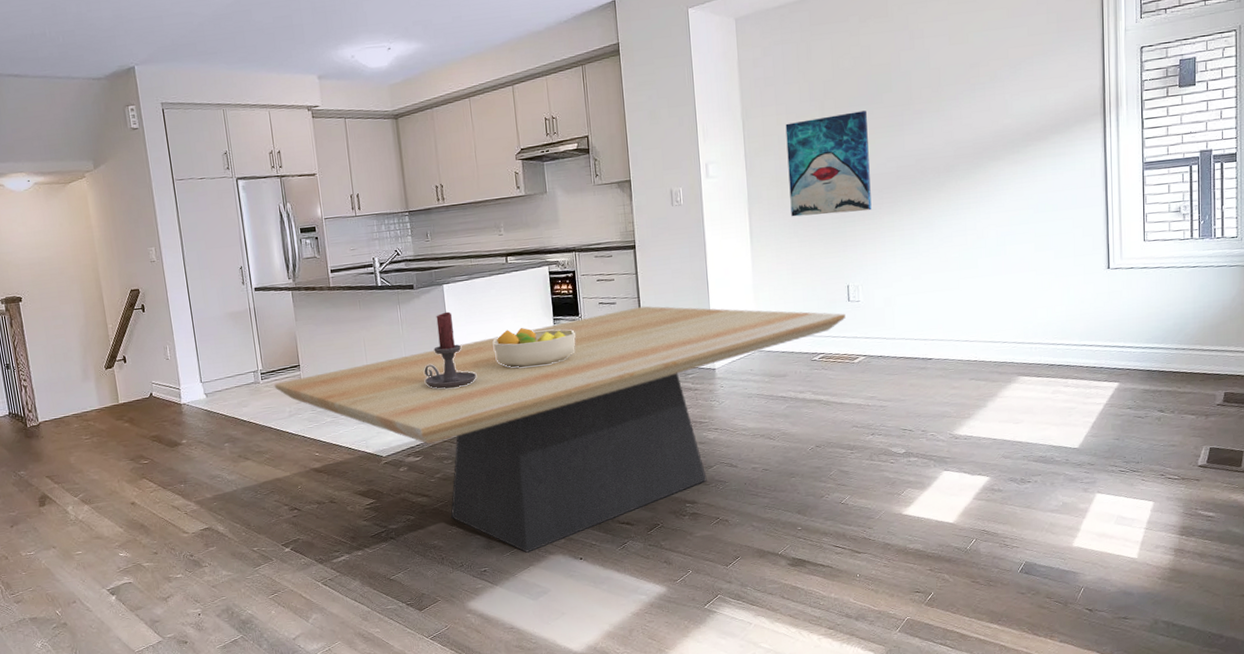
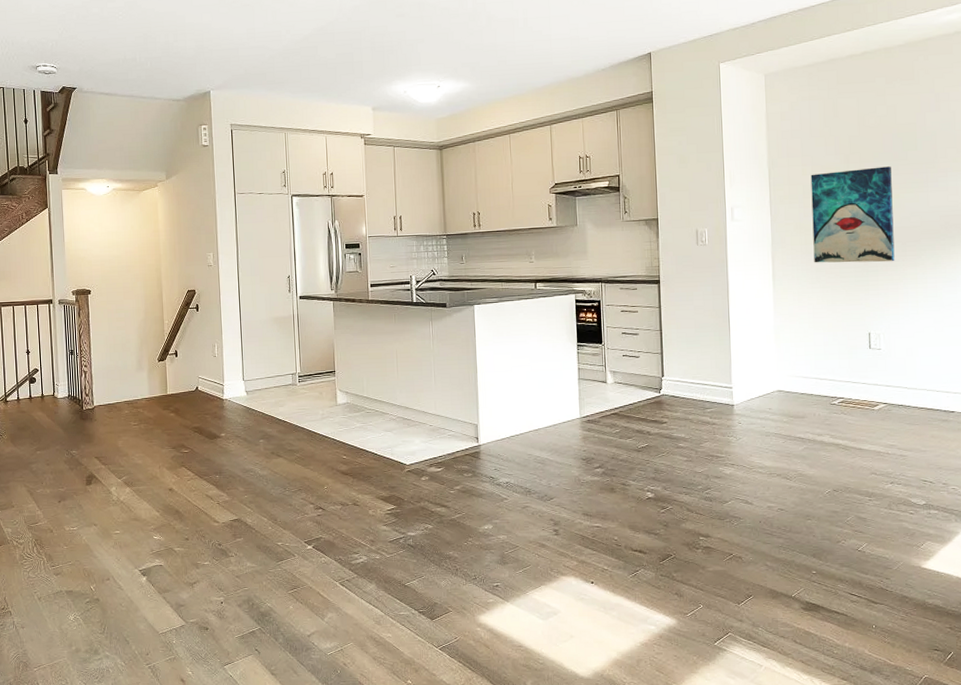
dining table: present [274,306,846,553] -> none [310,339,866,571]
candle holder: present [424,311,477,389] -> none [451,331,501,404]
fruit bowl: present [493,328,576,368] -> none [518,351,598,390]

